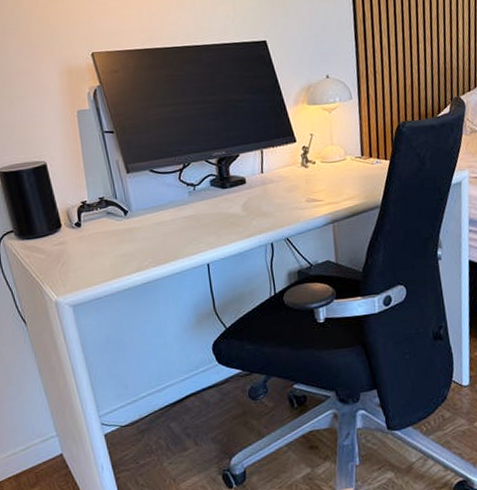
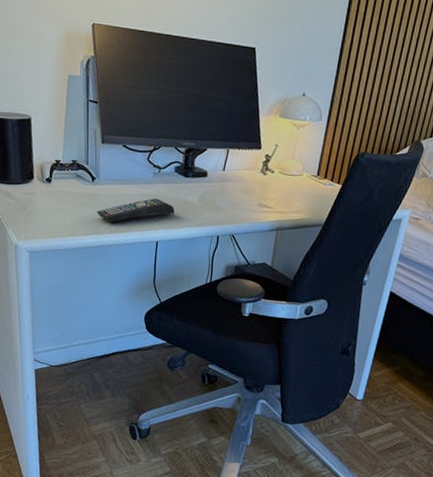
remote control: none [136,218,220,255] -> present [96,198,175,223]

